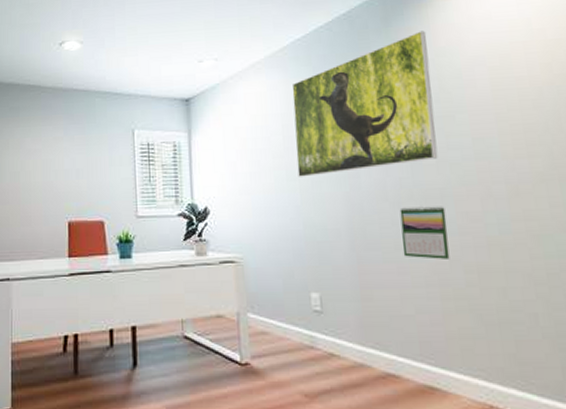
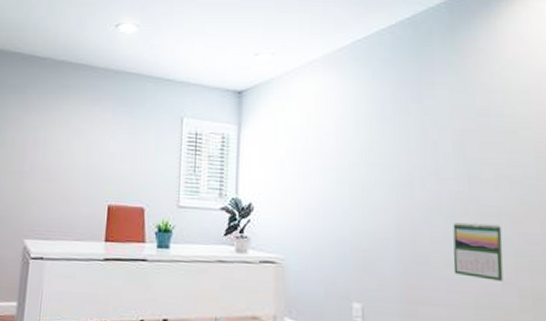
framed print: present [292,31,438,177] -> none [348,42,498,182]

